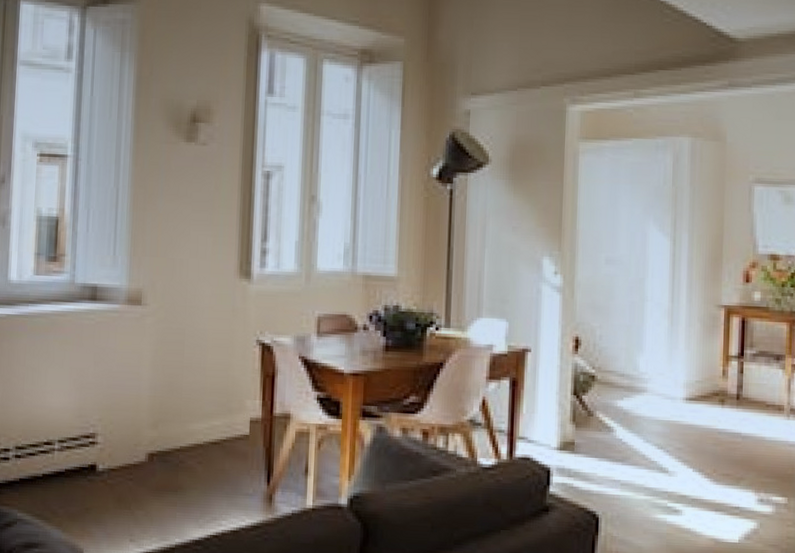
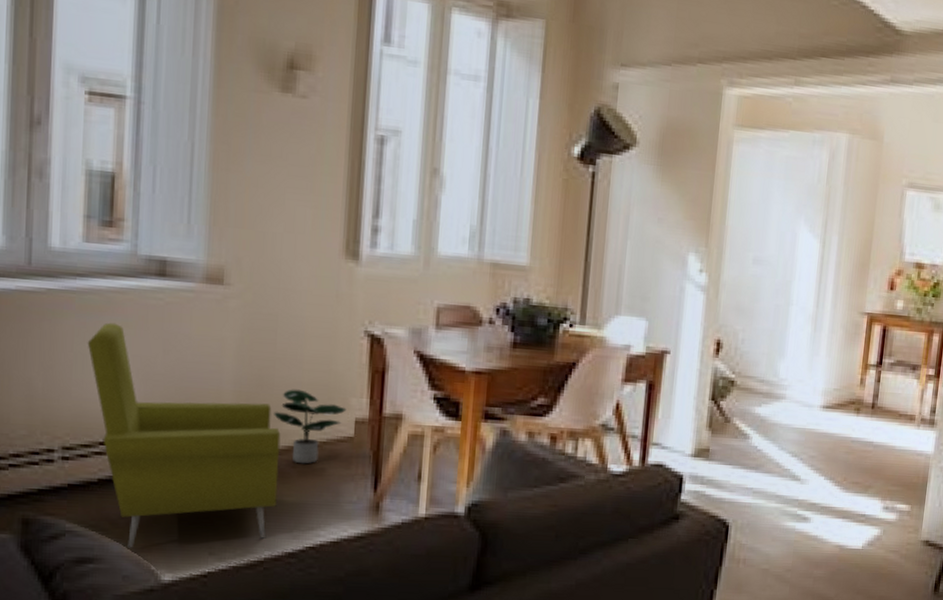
armchair: none [36,340,188,535] -> present [87,322,281,548]
potted plant: none [182,393,243,460] -> present [274,389,347,464]

